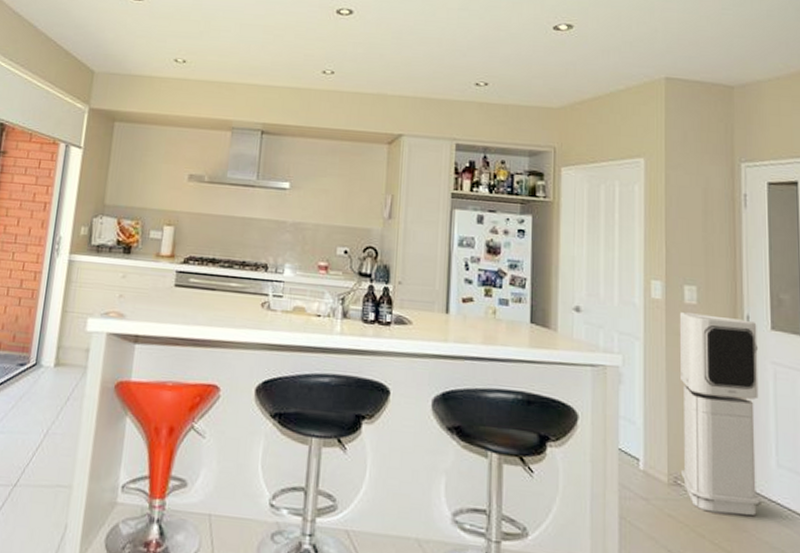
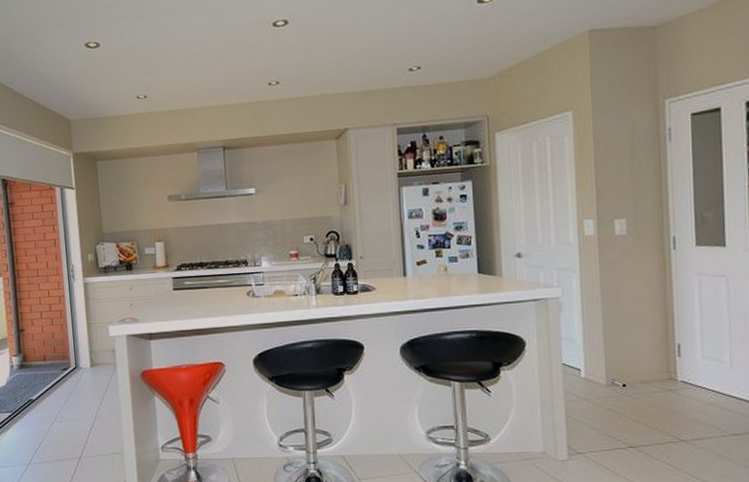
air purifier: present [679,312,761,516] -> none [611,241,689,402]

